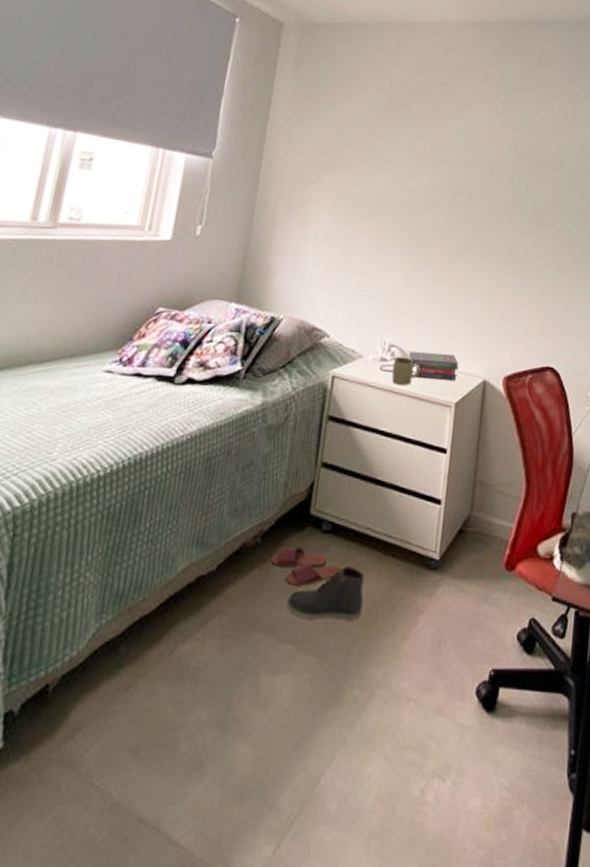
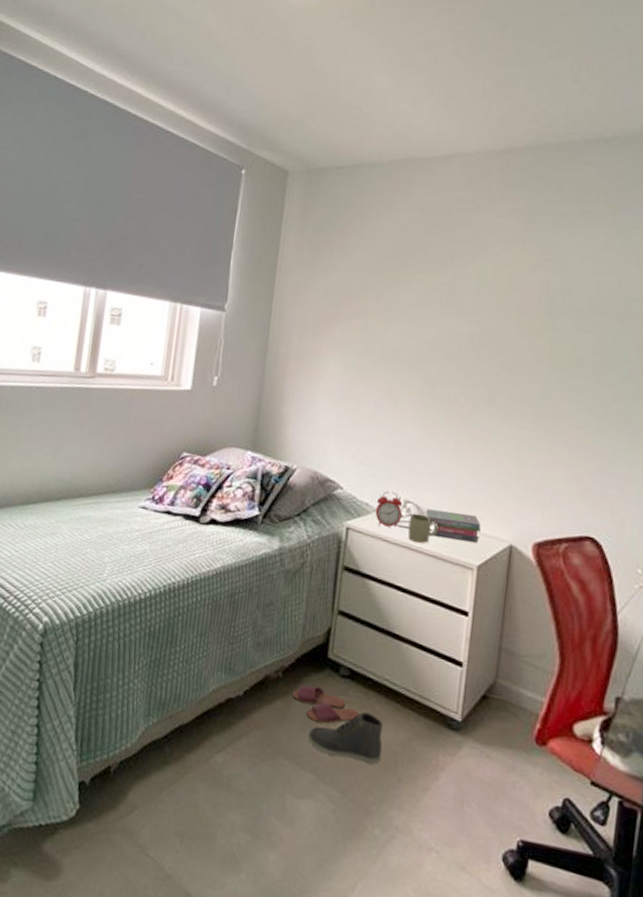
alarm clock: none [360,336,388,373] -> present [375,491,403,528]

